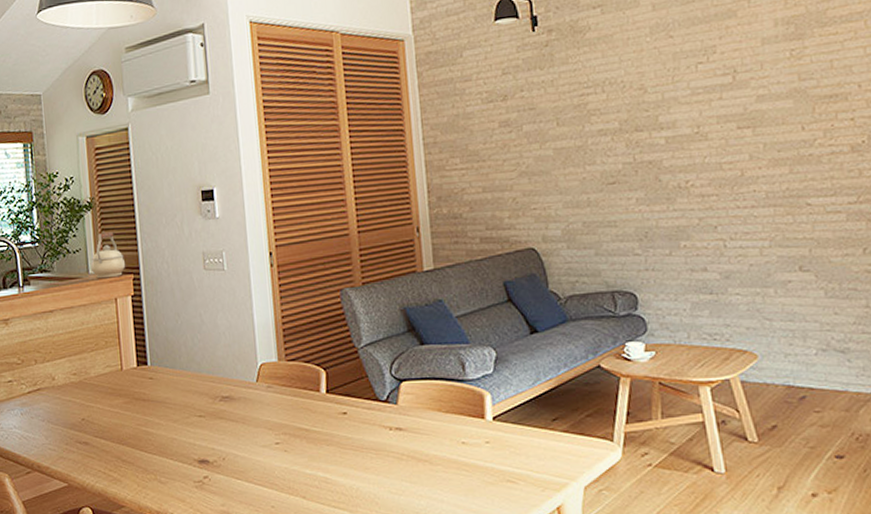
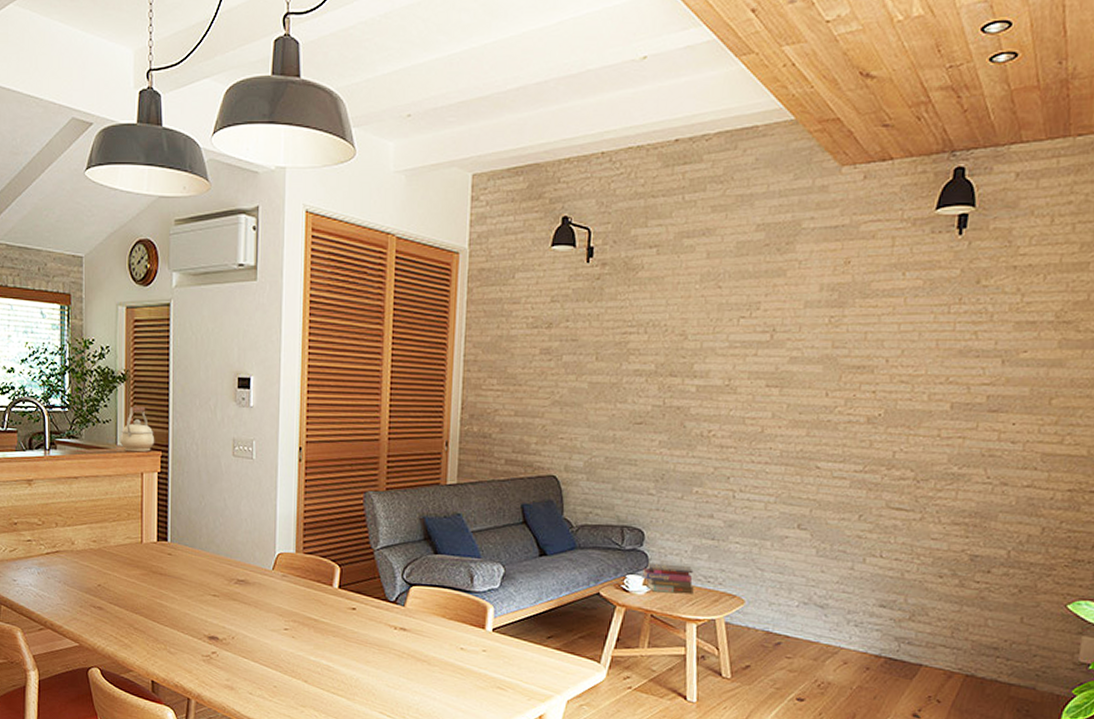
books: none [642,324,701,357] -> present [643,563,694,595]

